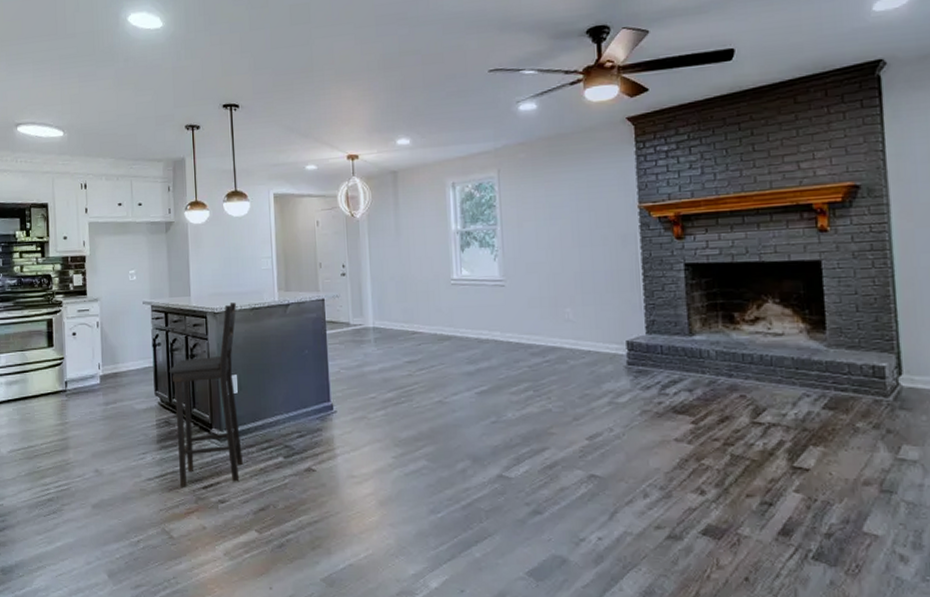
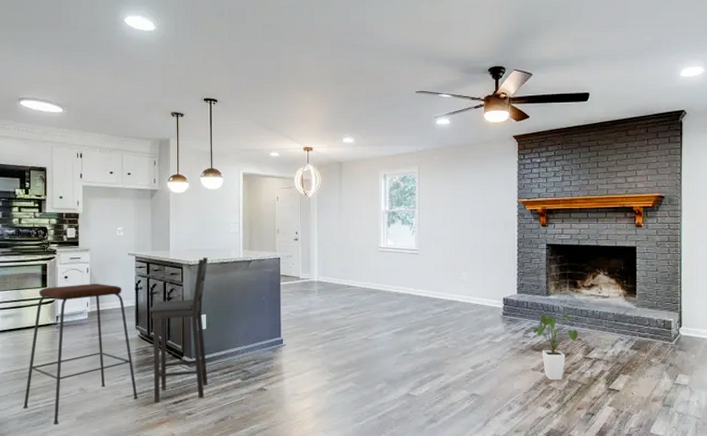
bar stool: none [32,340,161,515] -> present [22,284,138,425]
house plant: none [672,357,741,455] -> present [533,311,578,380]

